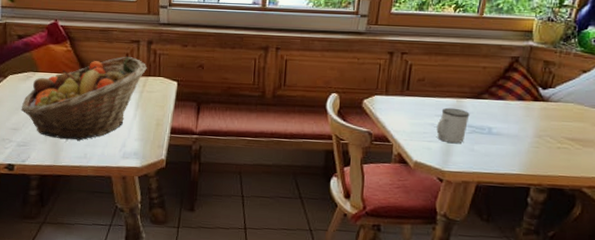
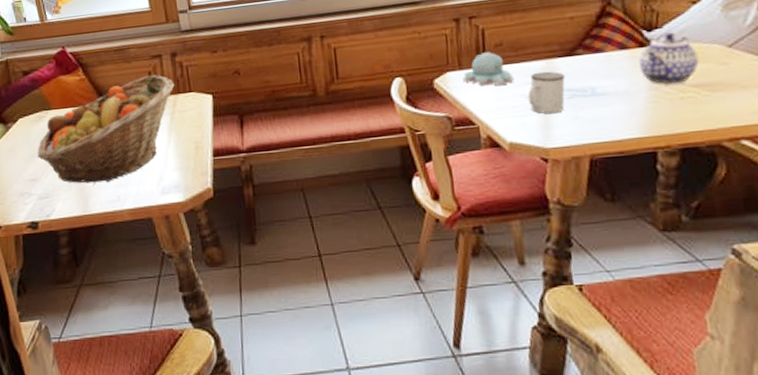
candle: none [387,83,429,114] -> present [463,50,514,86]
teapot: none [530,92,579,136] -> present [639,32,699,85]

